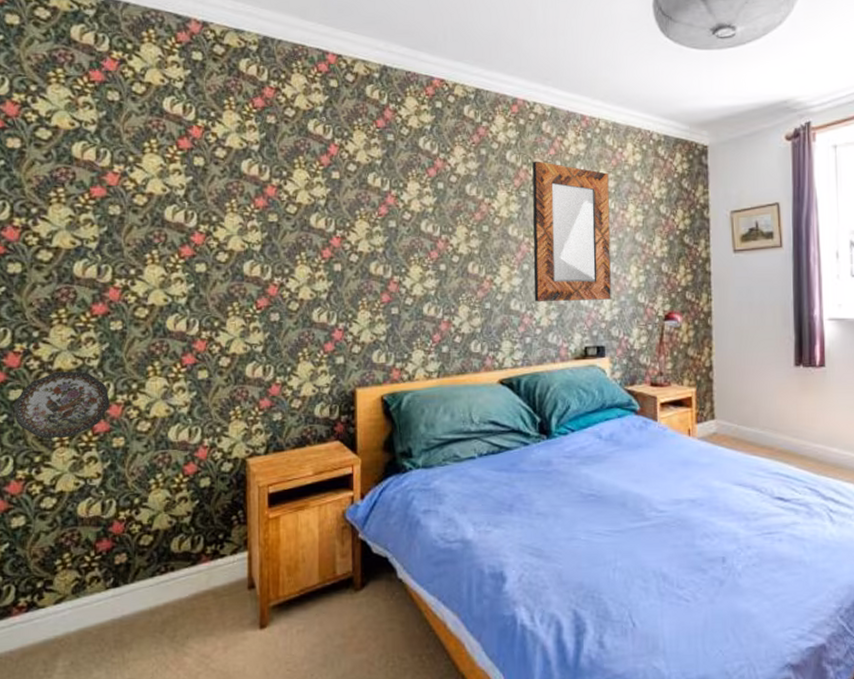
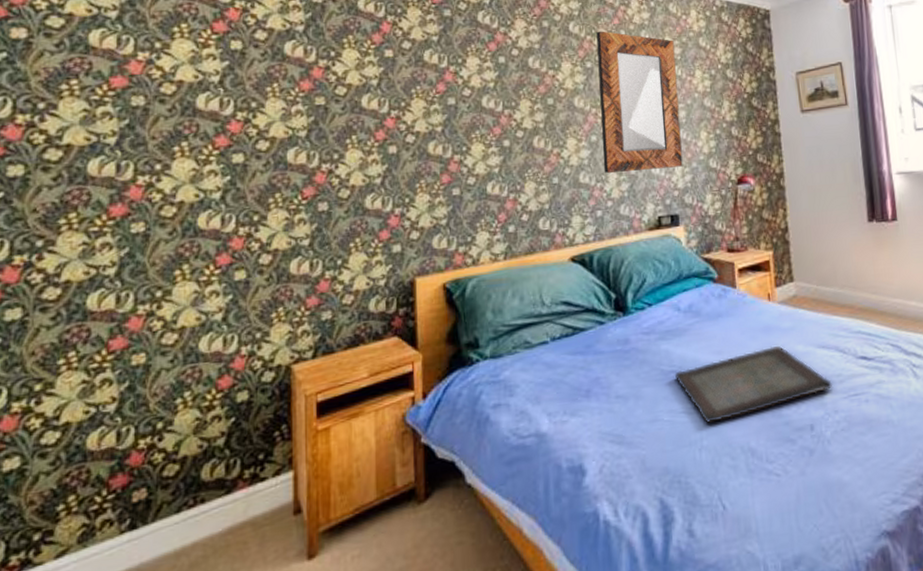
decorative plate: present [14,371,110,438] -> none [11,282,129,362]
serving tray: none [593,479,748,547] -> present [674,345,833,424]

